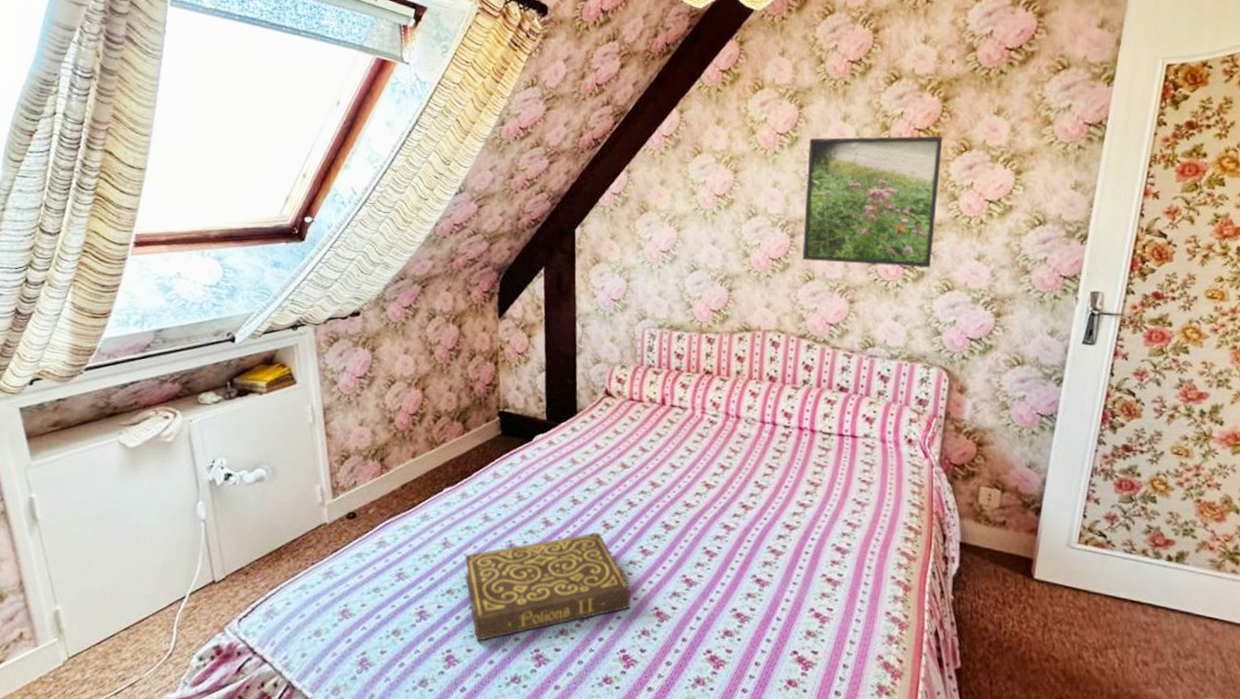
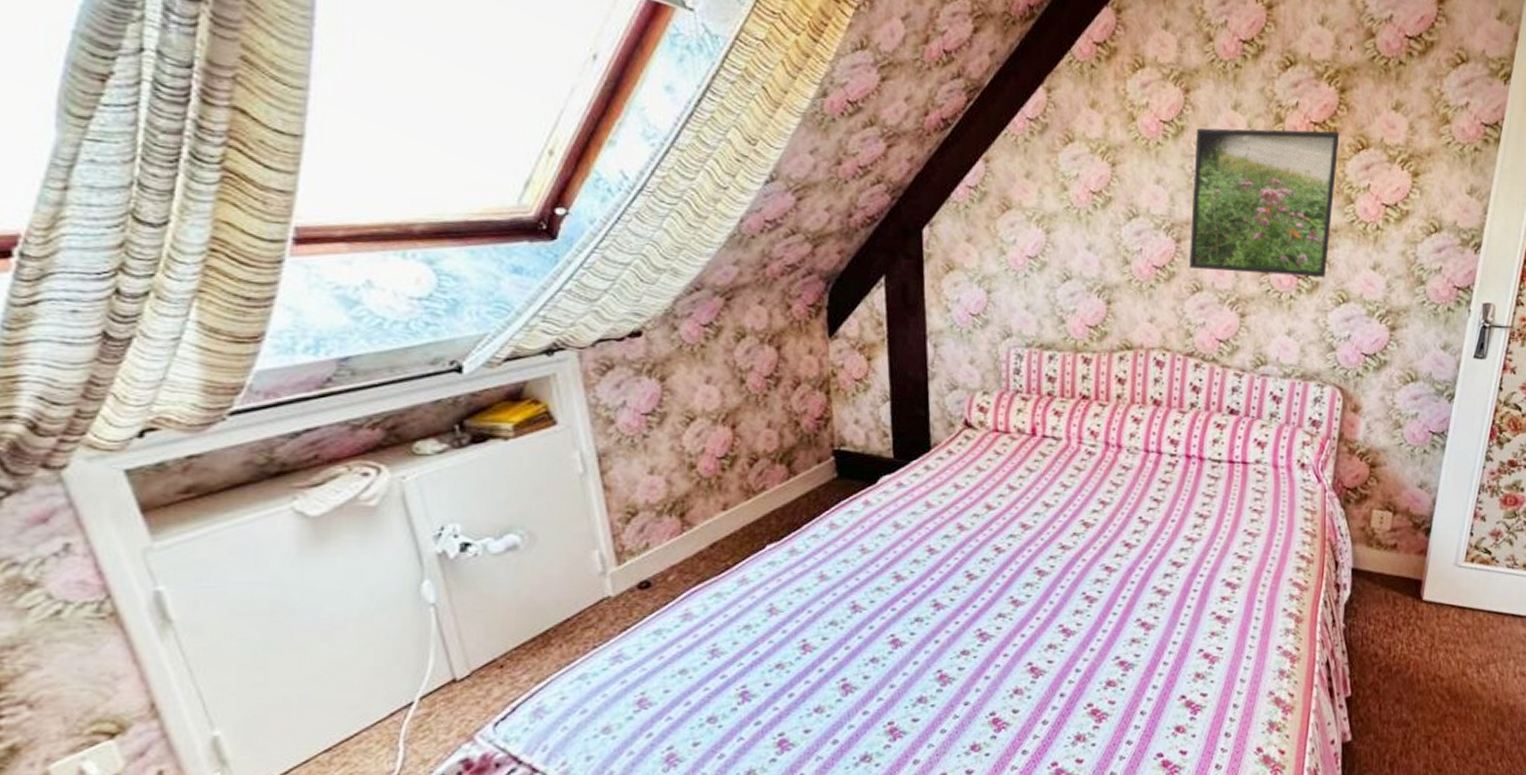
book: present [464,533,631,641] -> none [797,585,1001,720]

